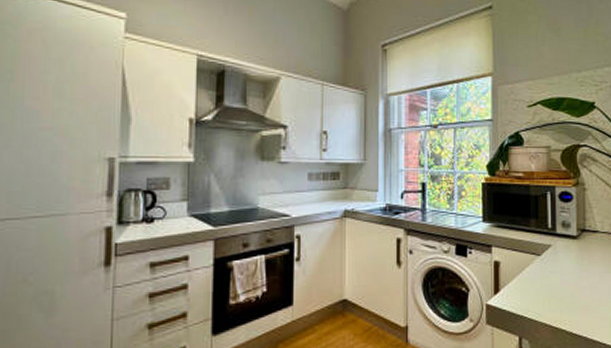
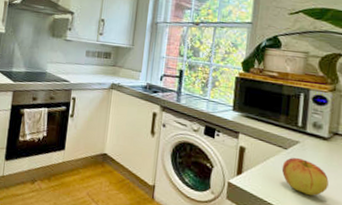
apple: none [537,262,582,302] -> present [281,157,329,196]

